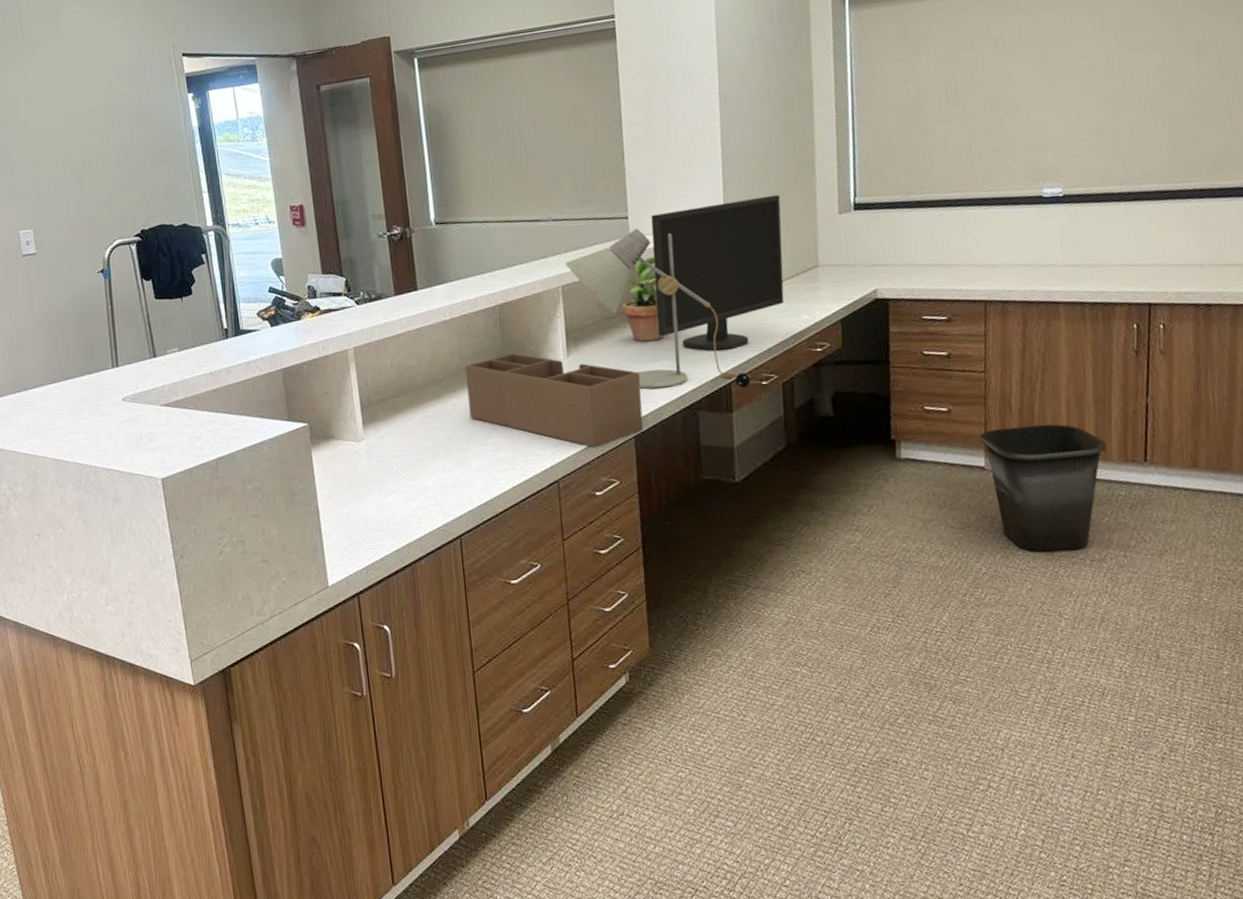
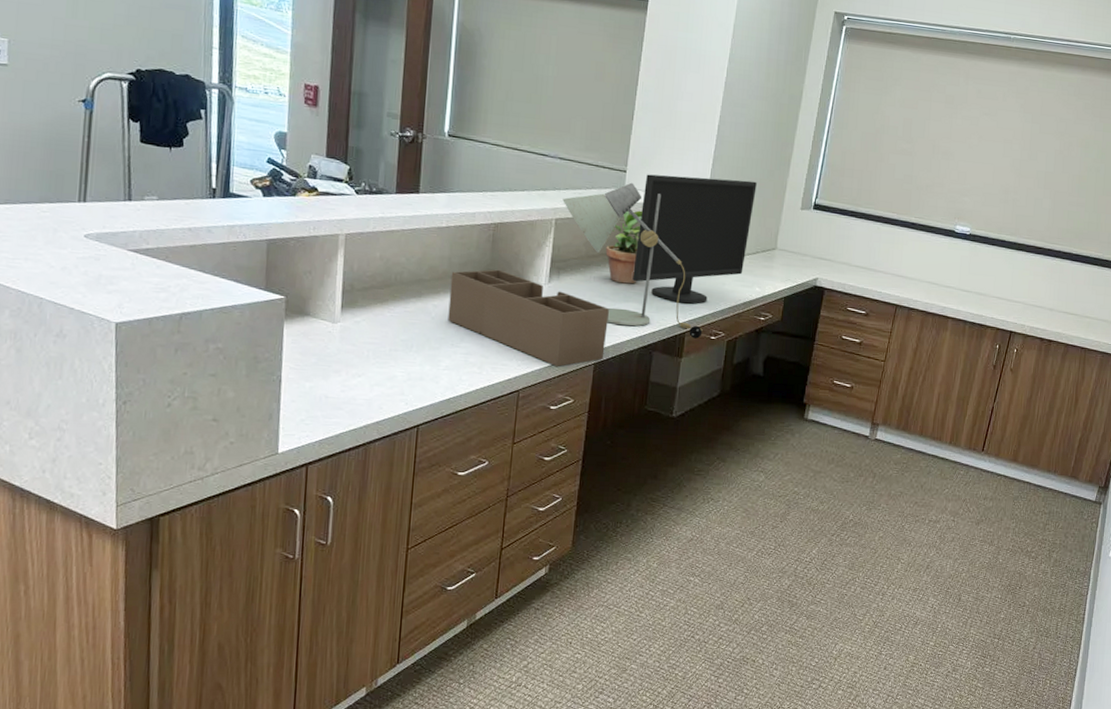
waste bin: present [979,424,1107,553] -> none [869,408,959,511]

